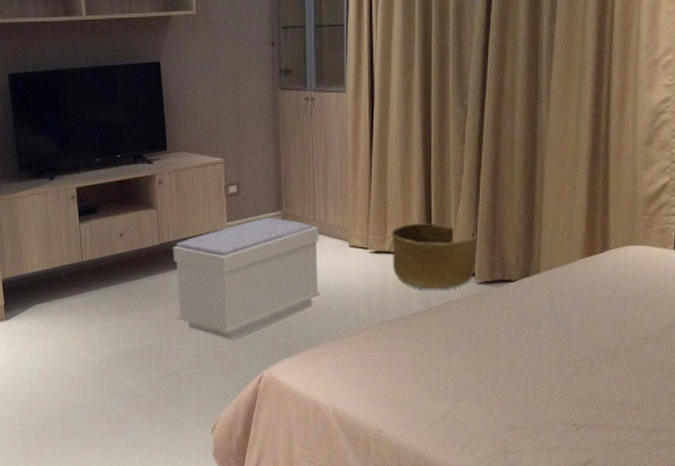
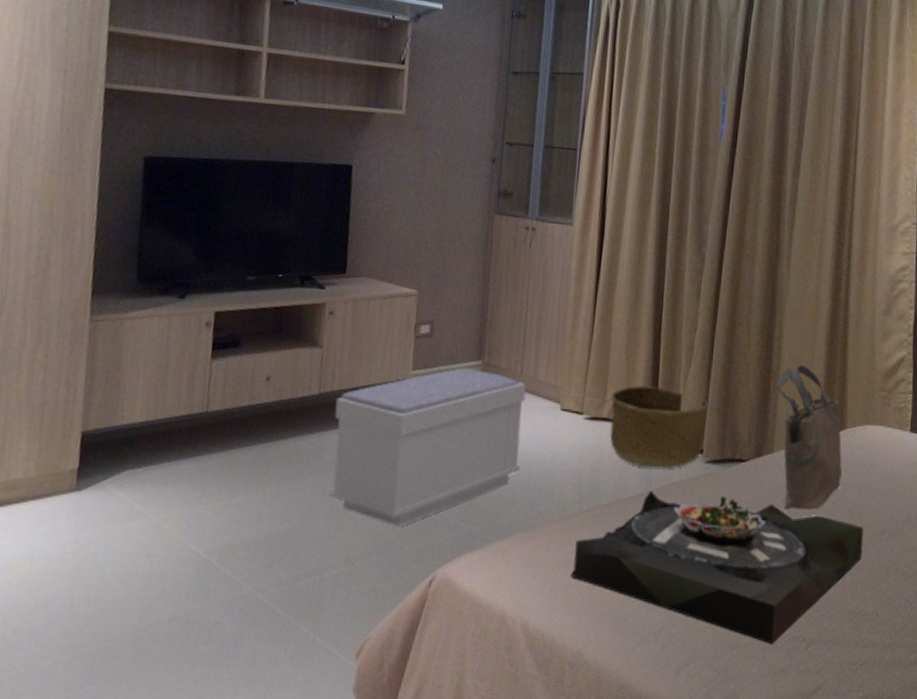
serving tray: none [368,308,628,428] -> present [570,491,864,645]
tote bag: none [540,196,606,320] -> present [776,364,842,510]

